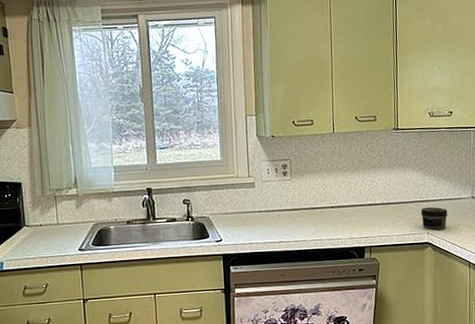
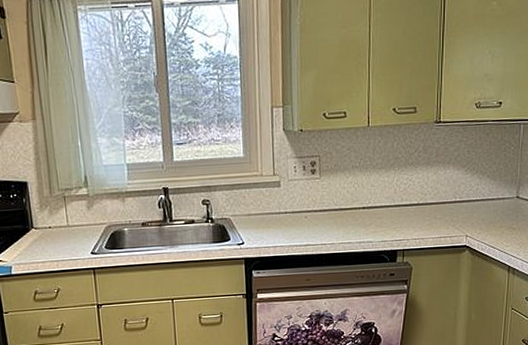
jar: present [420,207,448,230] -> none [459,207,489,233]

